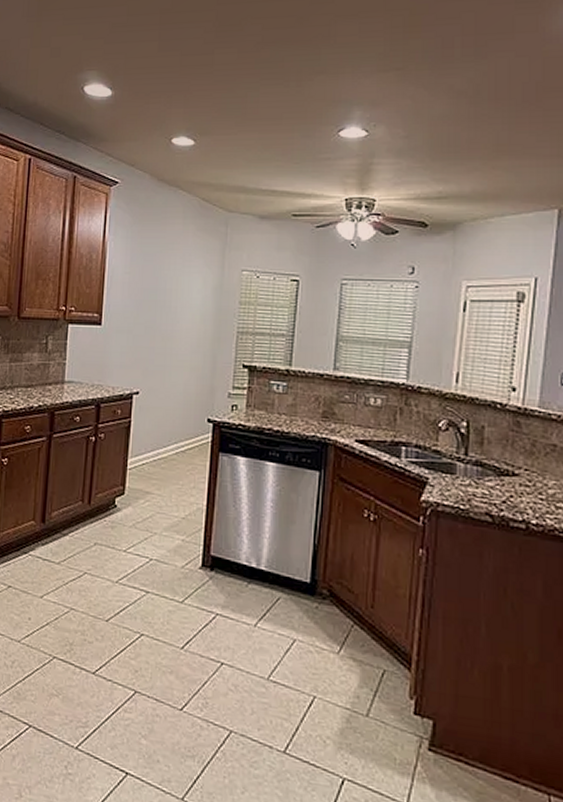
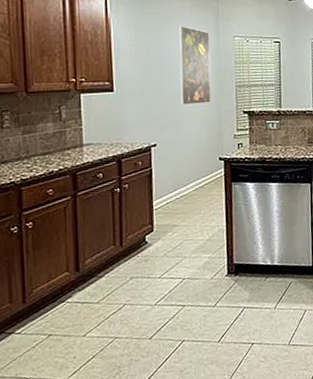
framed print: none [170,253,213,351] -> present [178,25,212,106]

